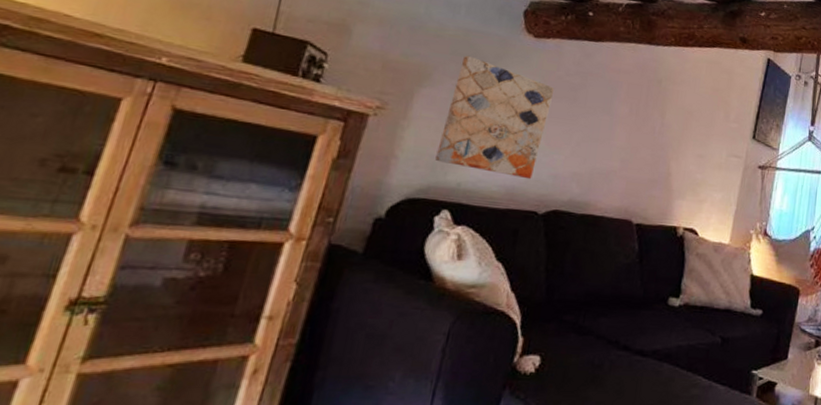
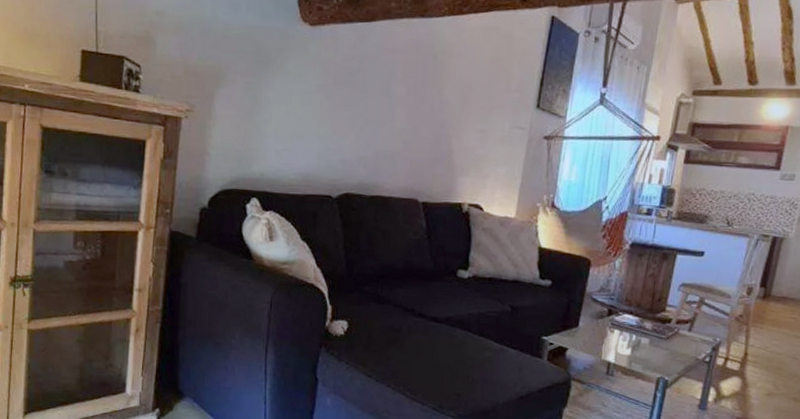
wall art: present [435,55,555,180] -> none [240,52,335,166]

